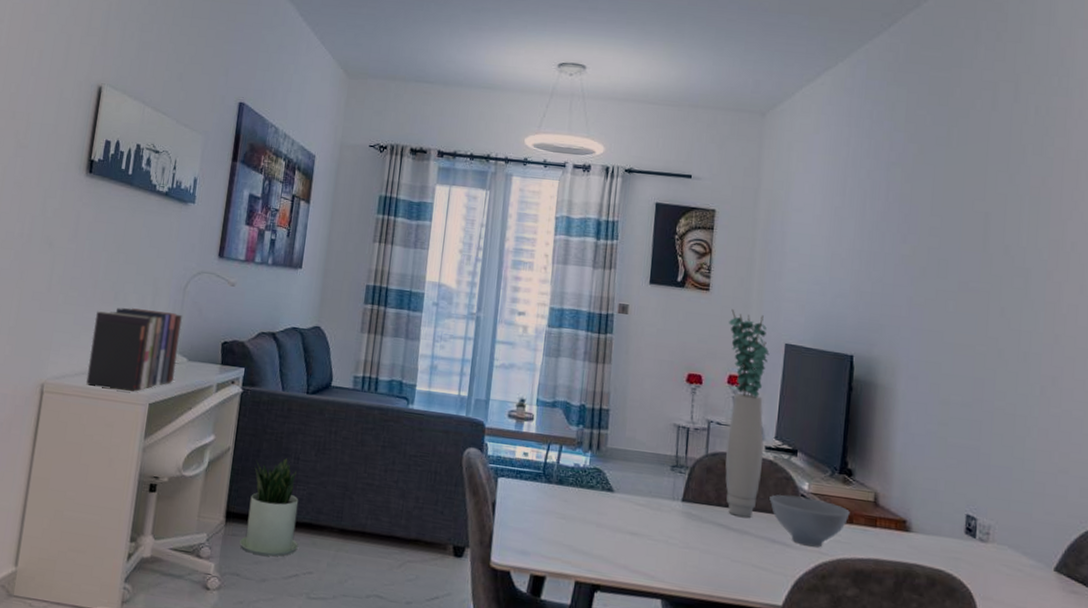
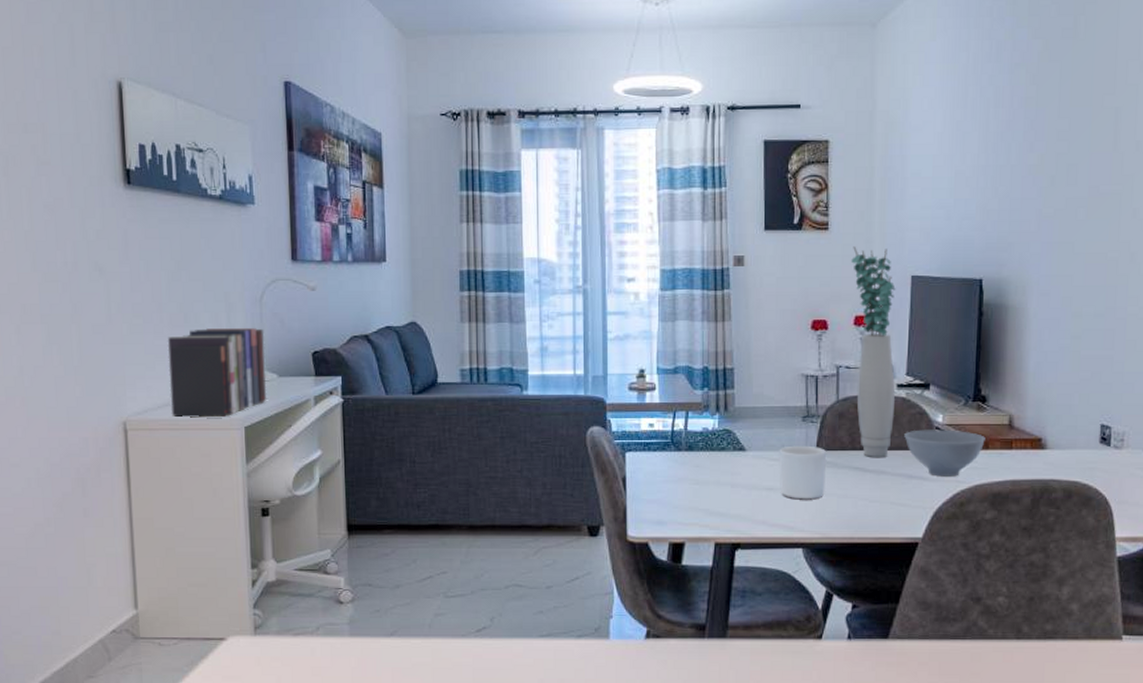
planter: present [240,458,299,557] -> none [366,464,428,562]
mug: none [644,493,693,551] -> present [779,445,827,500]

